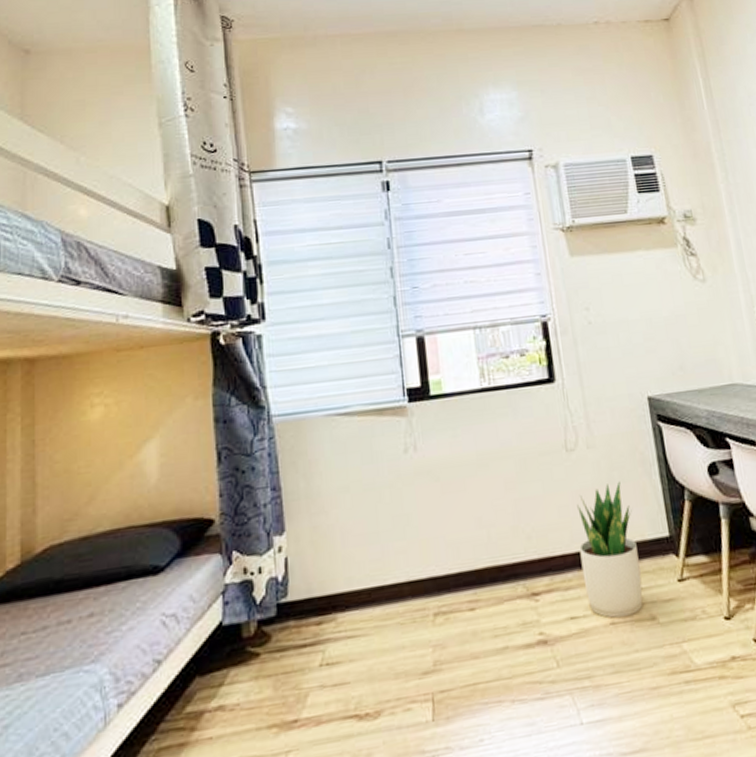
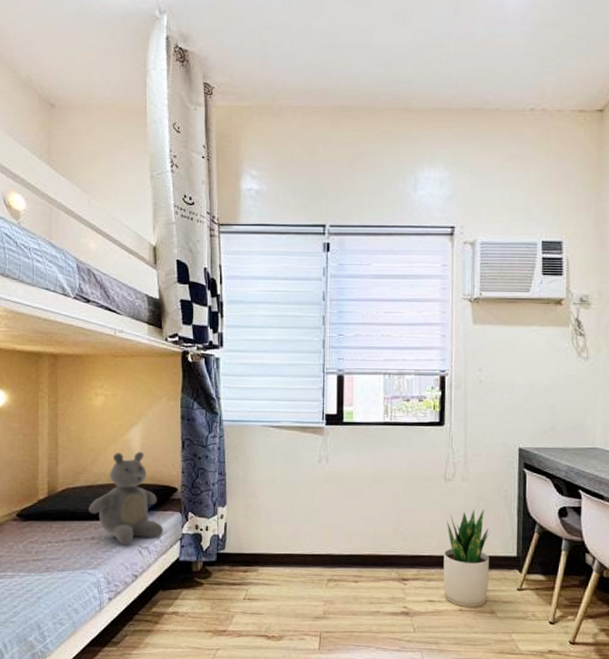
teddy bear: none [84,475,198,617] -> present [89,451,164,545]

